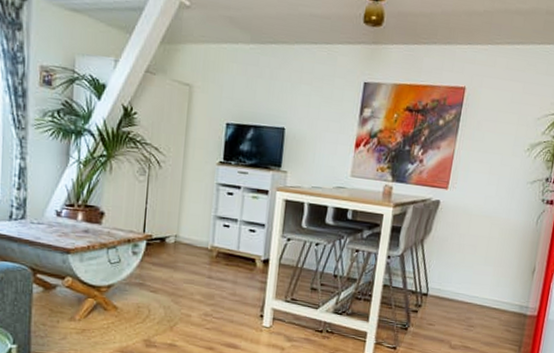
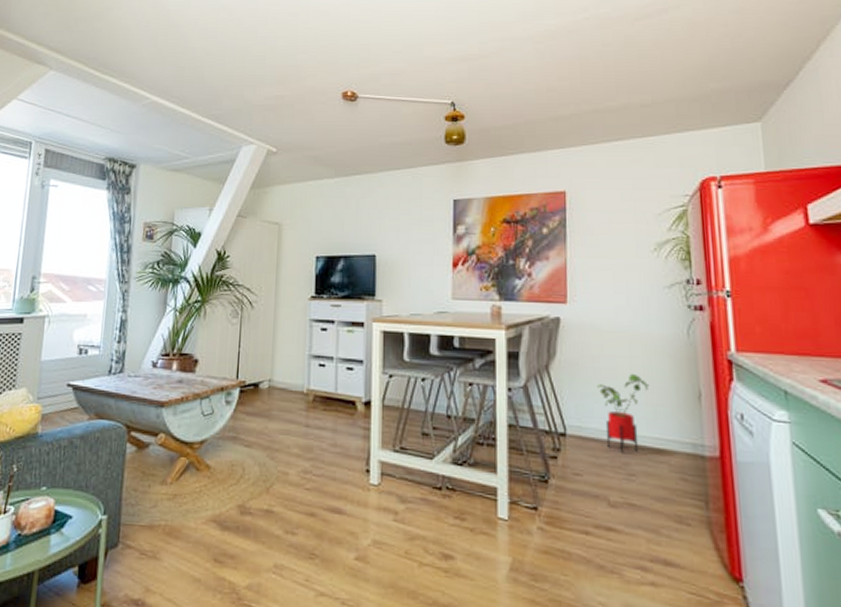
house plant: none [457,250,499,310] -> present [597,373,650,452]

